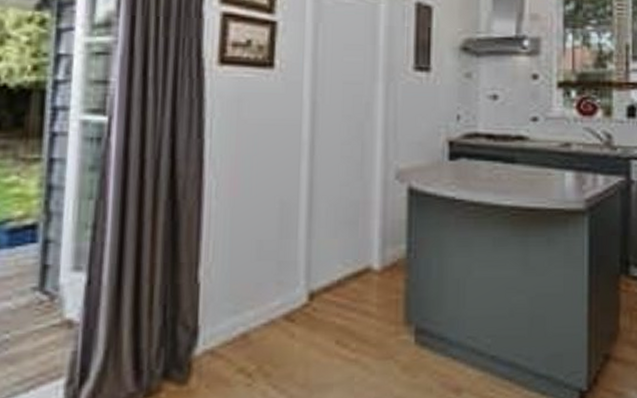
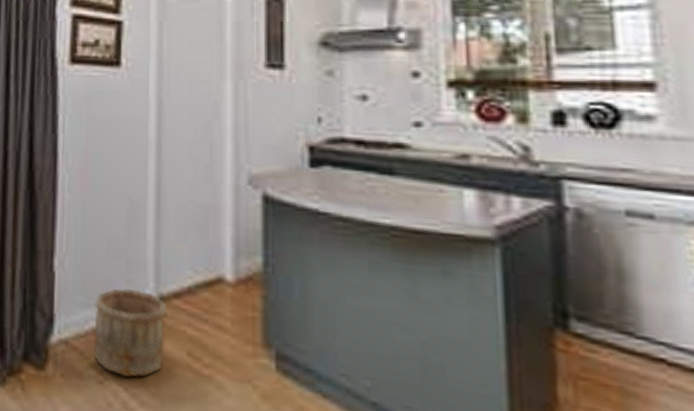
wooden bucket: none [242,289,317,375] -> present [94,288,167,378]

